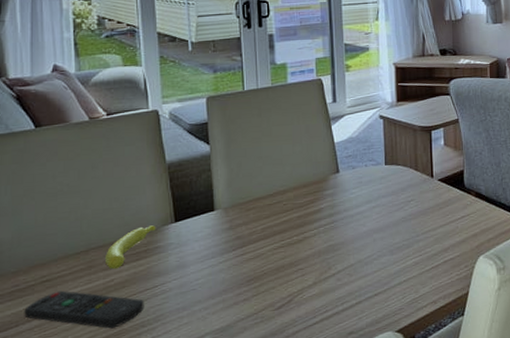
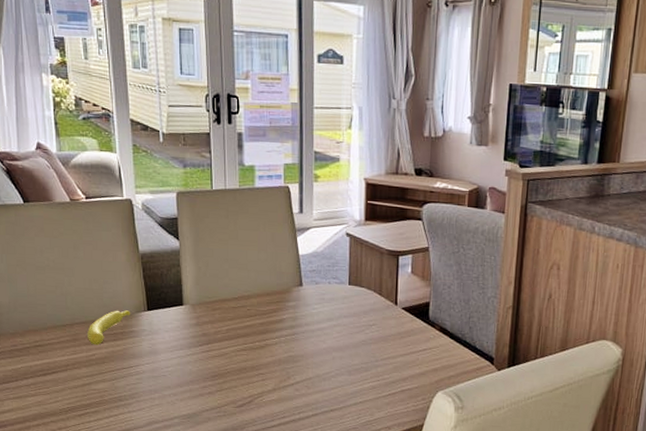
remote control: present [24,290,144,329] -> none [22,356,121,398]

